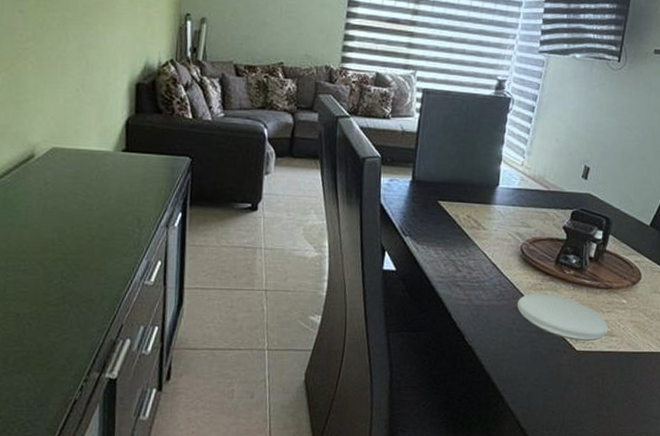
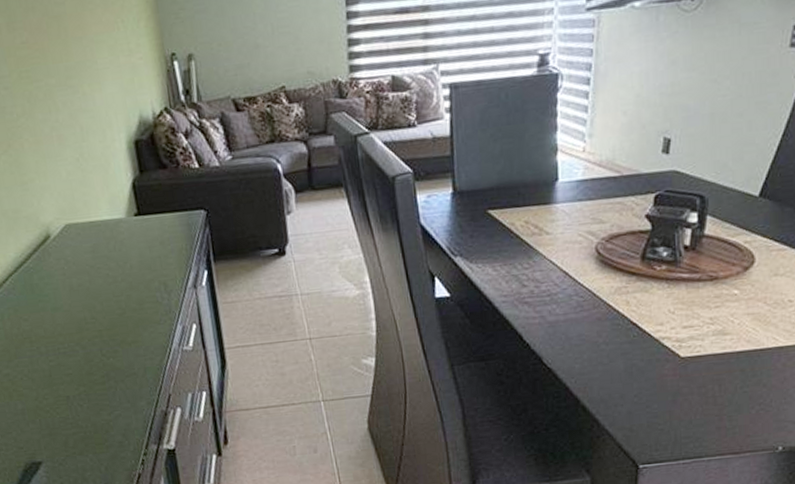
plate: present [517,293,609,342] -> none [600,296,720,346]

